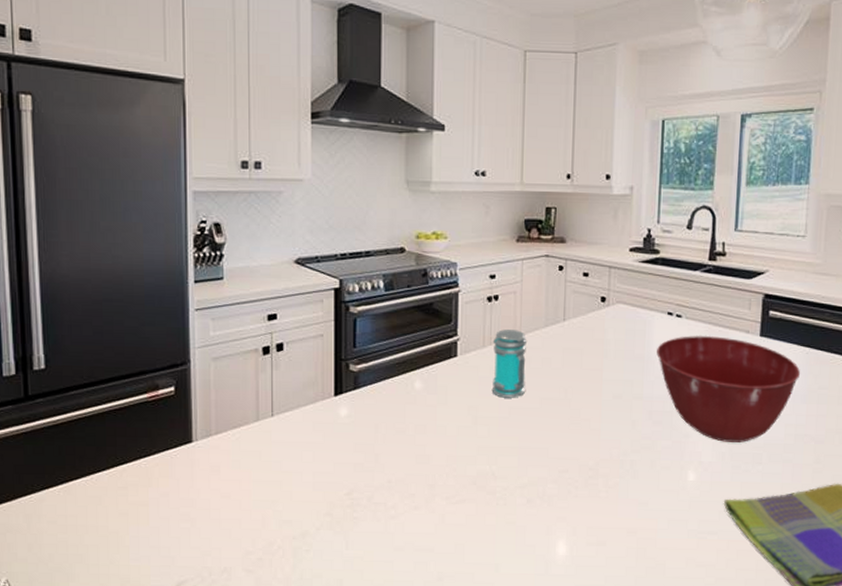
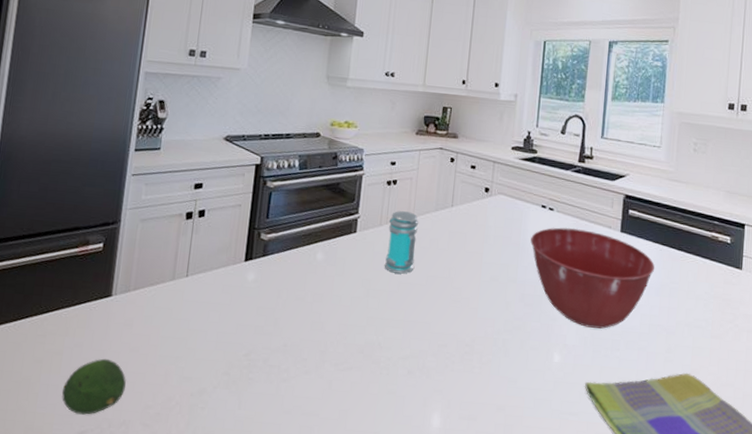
fruit: none [155,507,221,565] -> present [62,358,126,415]

